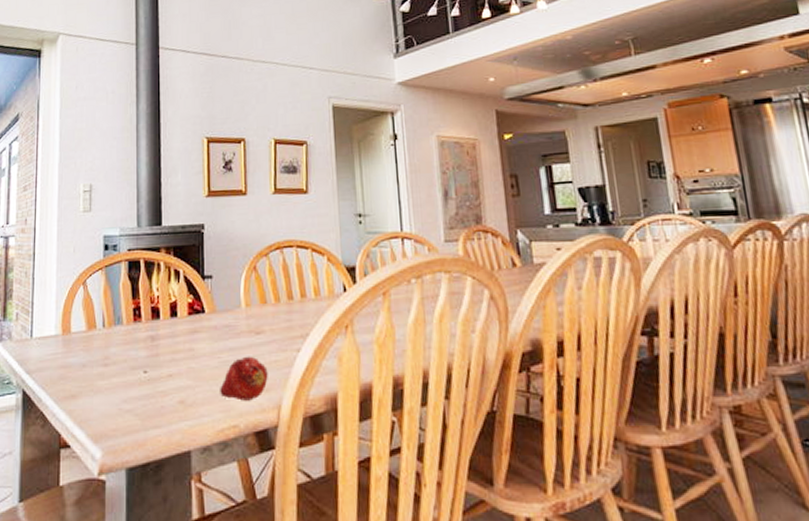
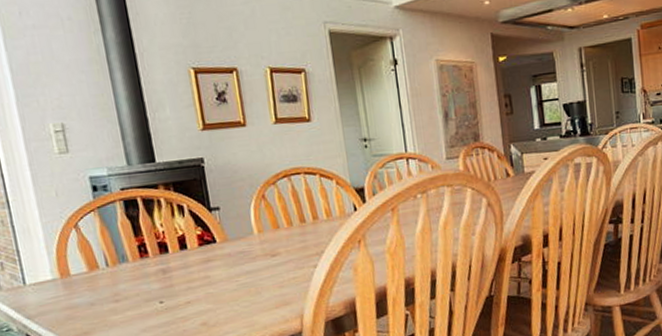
fruit: present [220,356,268,401] -> none [241,276,288,316]

